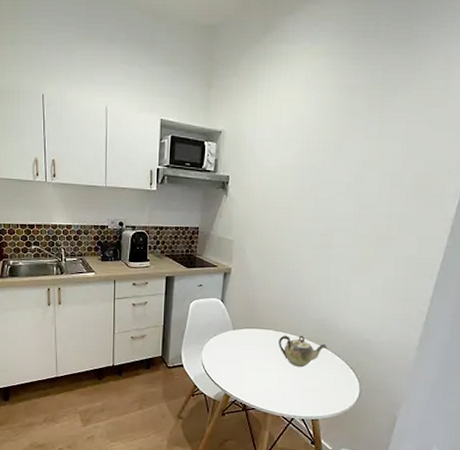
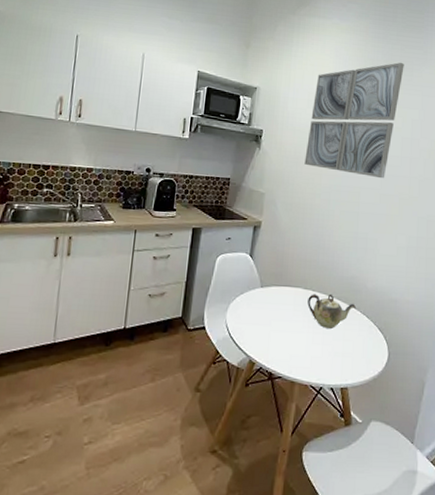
wall art: none [273,85,387,219] -> present [304,62,404,179]

